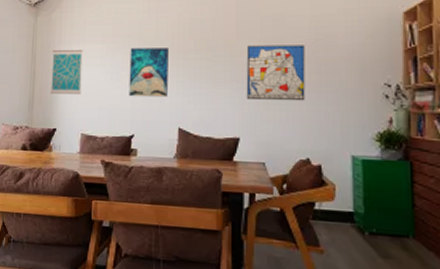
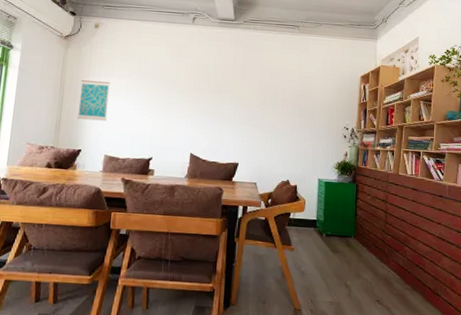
wall art: present [129,48,169,98] -> none [149,84,186,128]
wall art: present [246,45,305,101] -> none [246,91,292,137]

